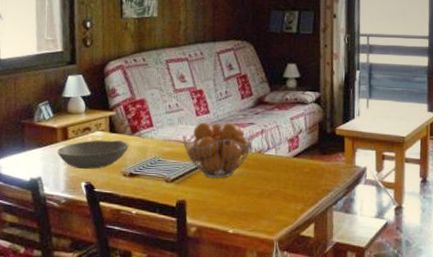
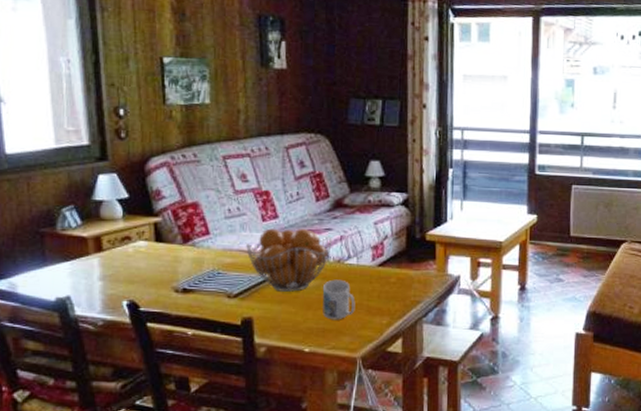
bowl: present [57,140,129,169] -> none [89,251,181,285]
mug: none [245,168,274,205] -> present [322,279,356,320]

